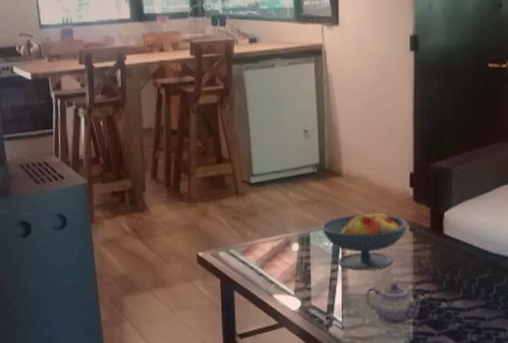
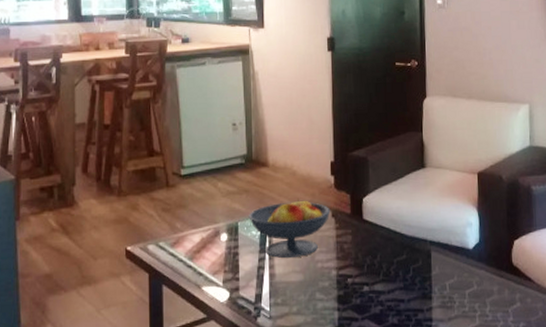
teapot: present [365,282,425,326] -> none [292,268,348,313]

